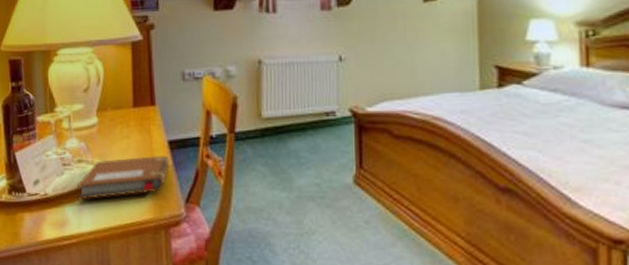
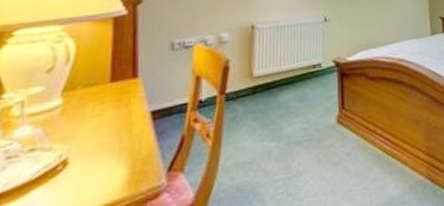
notebook: present [77,155,170,200] -> none [23,126,151,196]

